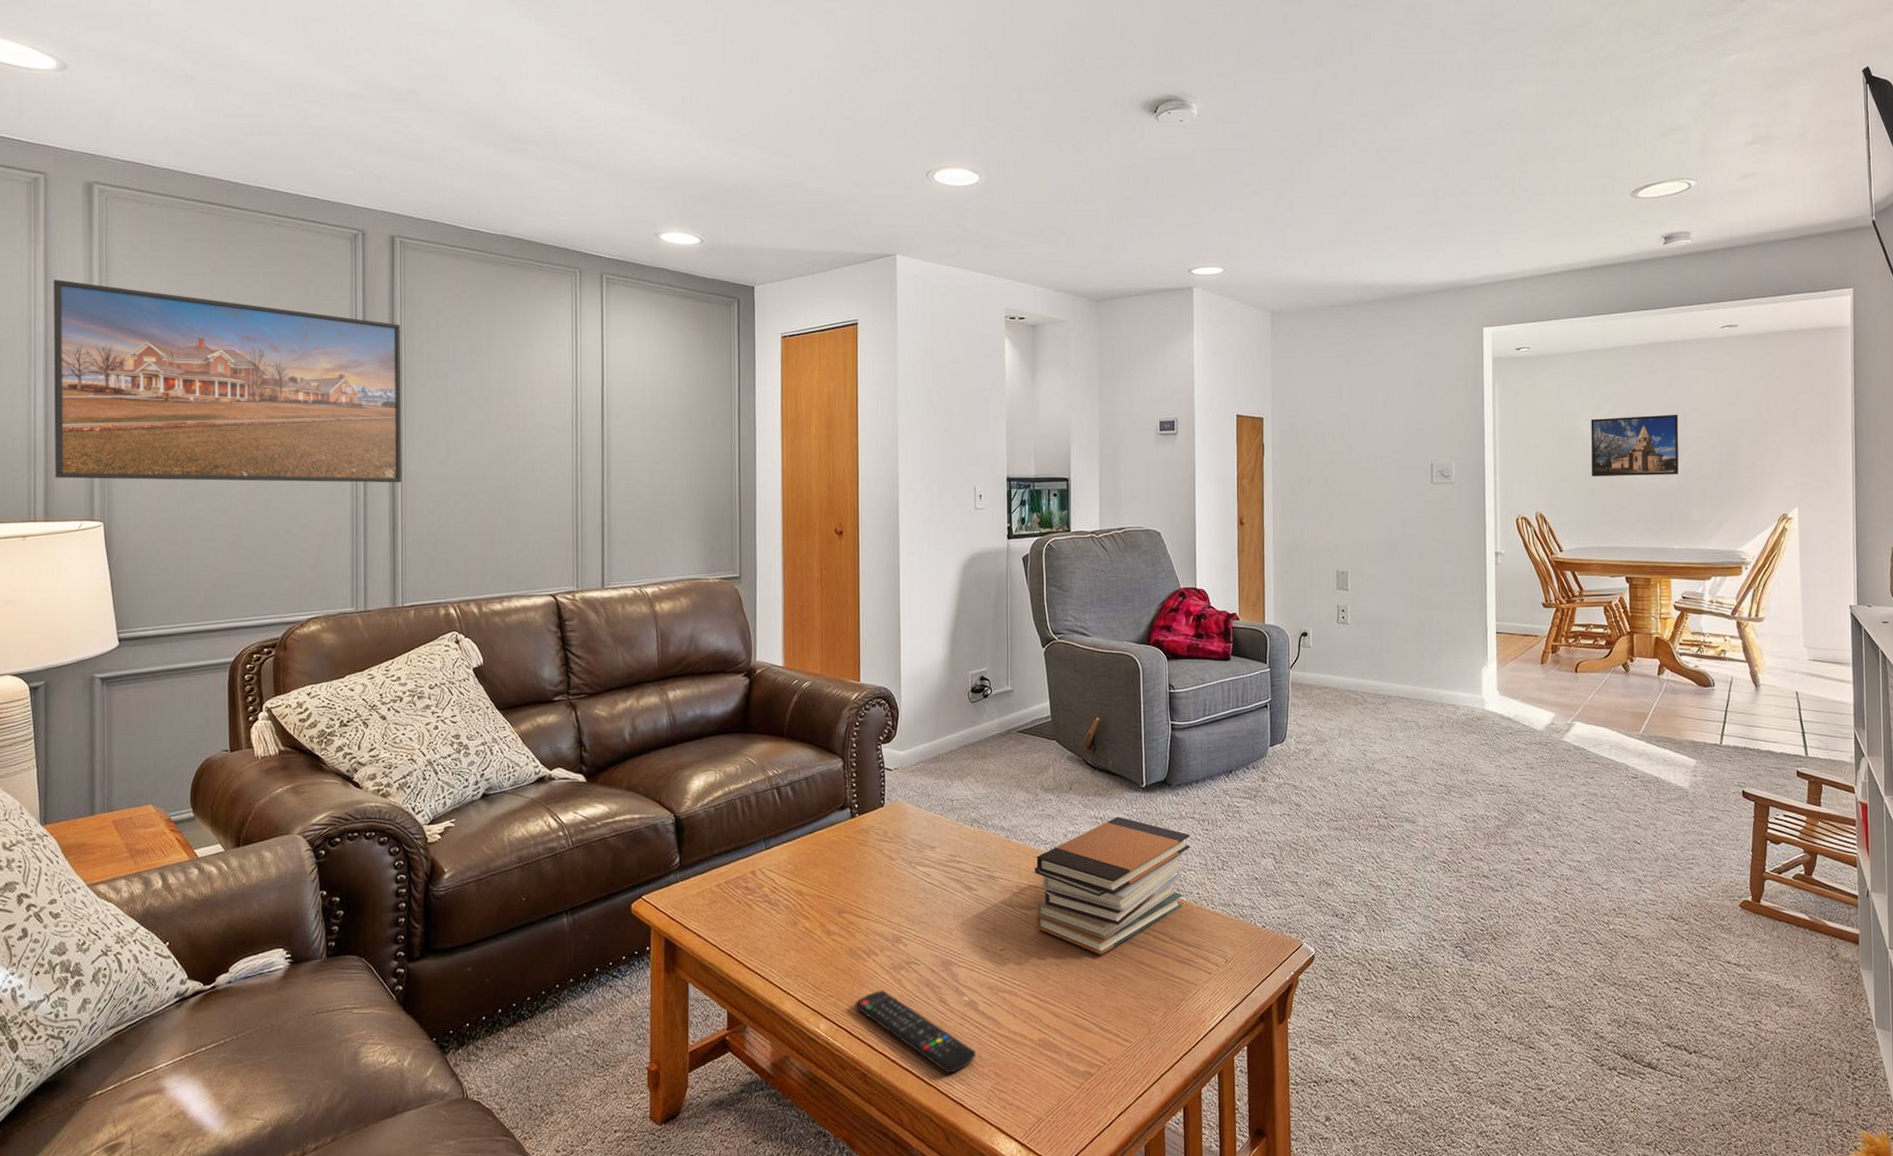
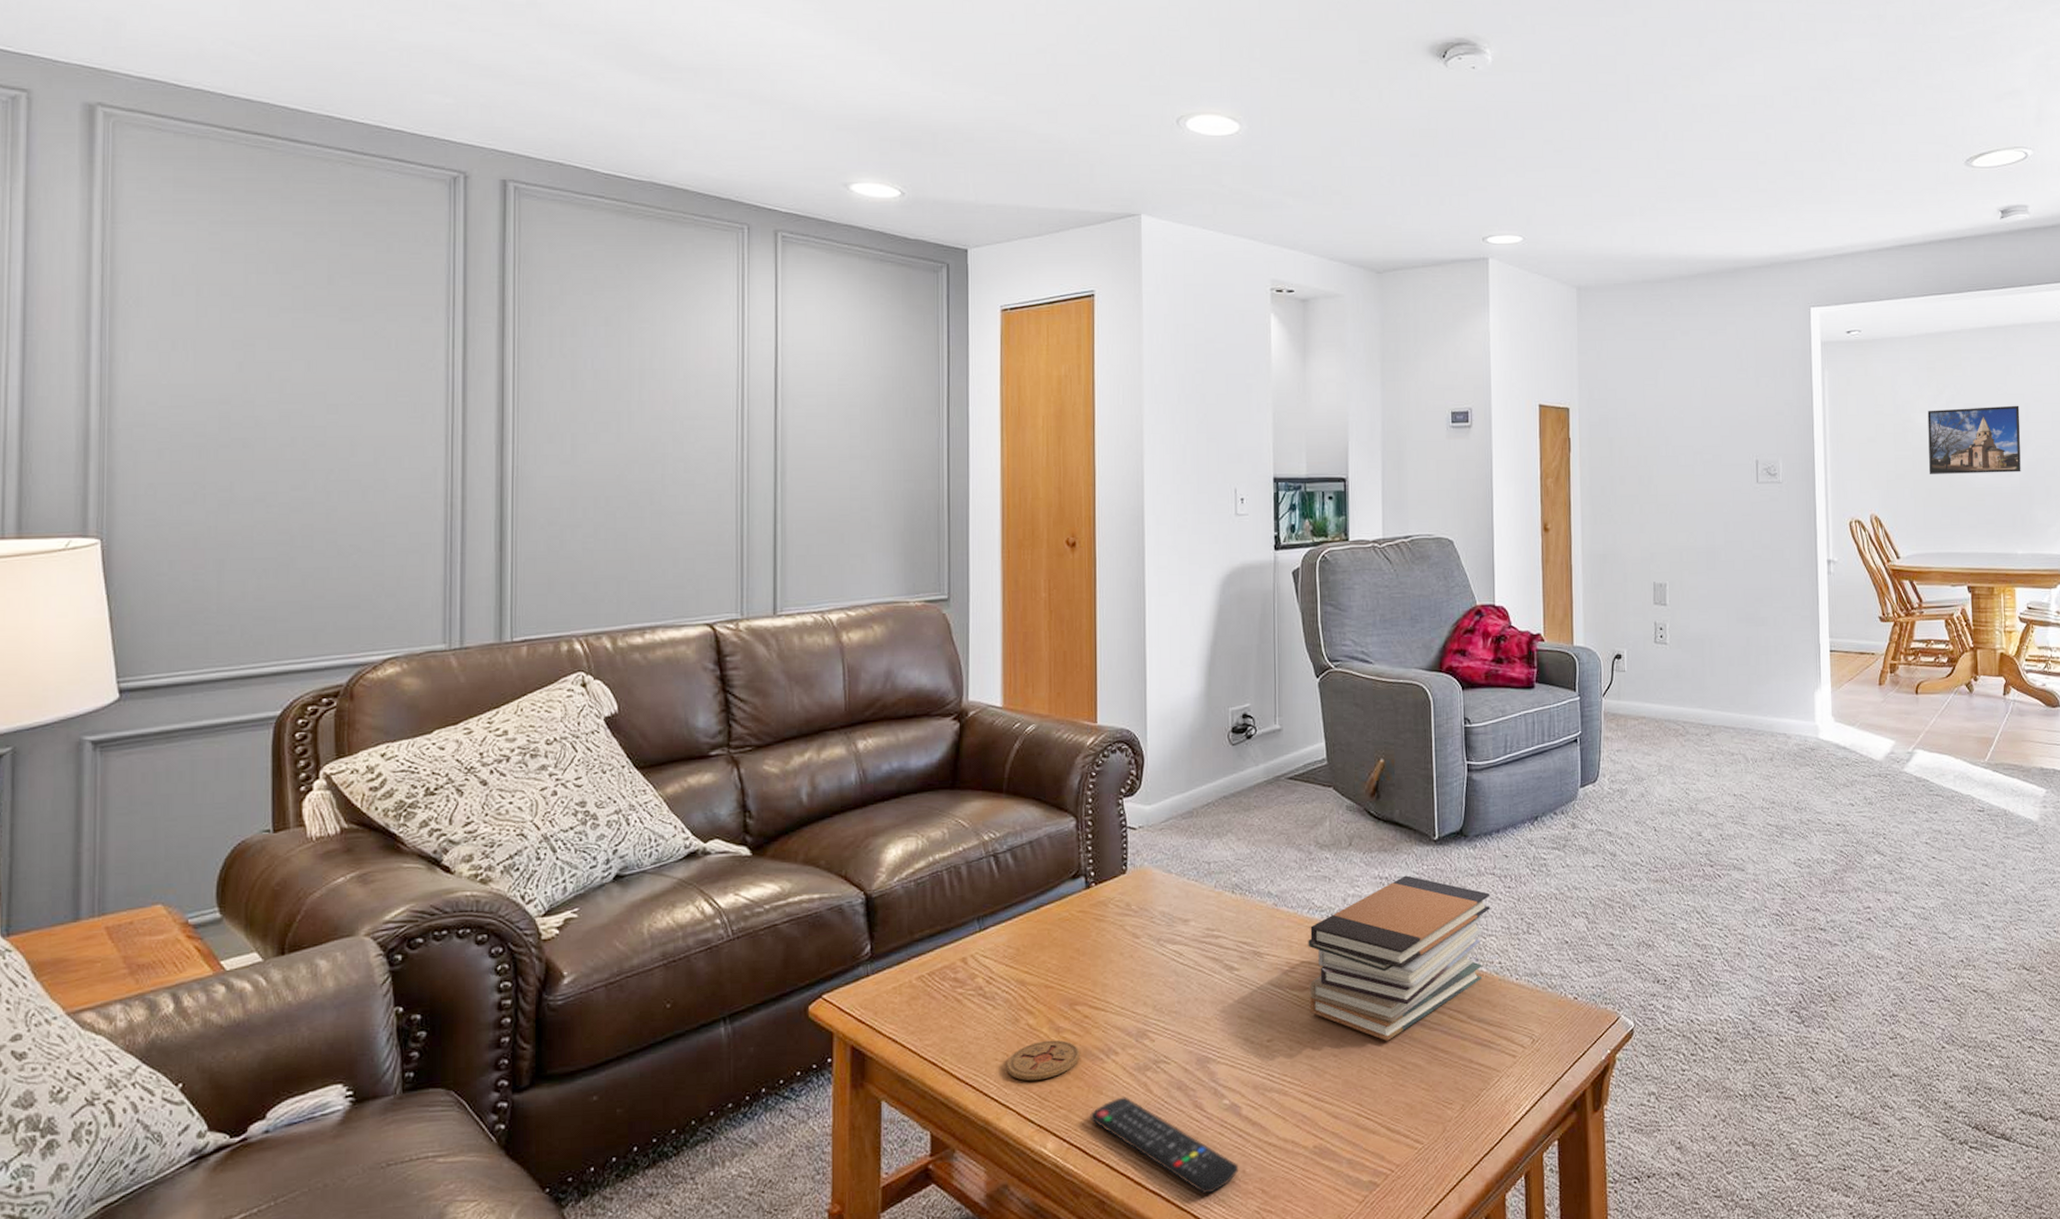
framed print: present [53,279,402,483] -> none [32,227,514,487]
coaster: none [787,941,846,973] -> present [1006,1040,1080,1081]

